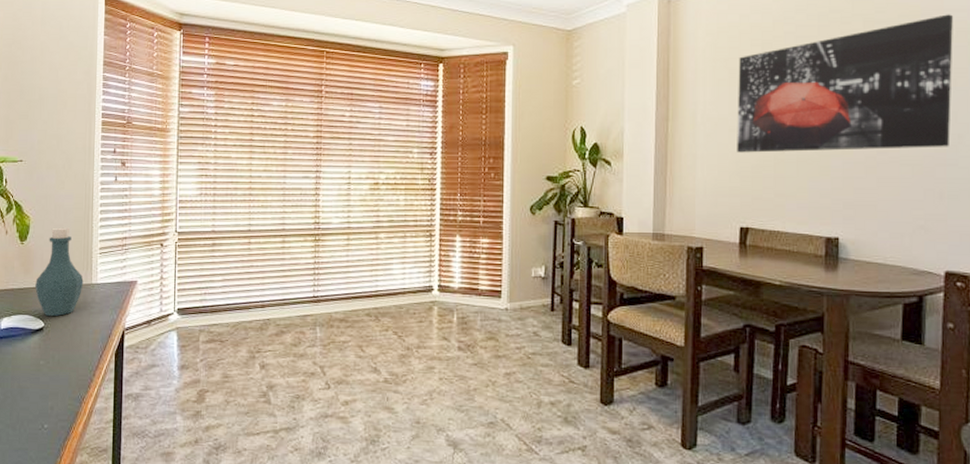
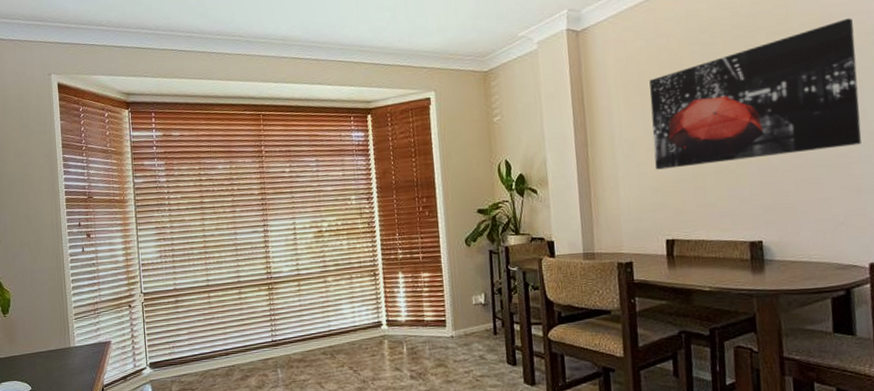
bottle: present [35,227,84,317] -> none [20,298,63,381]

